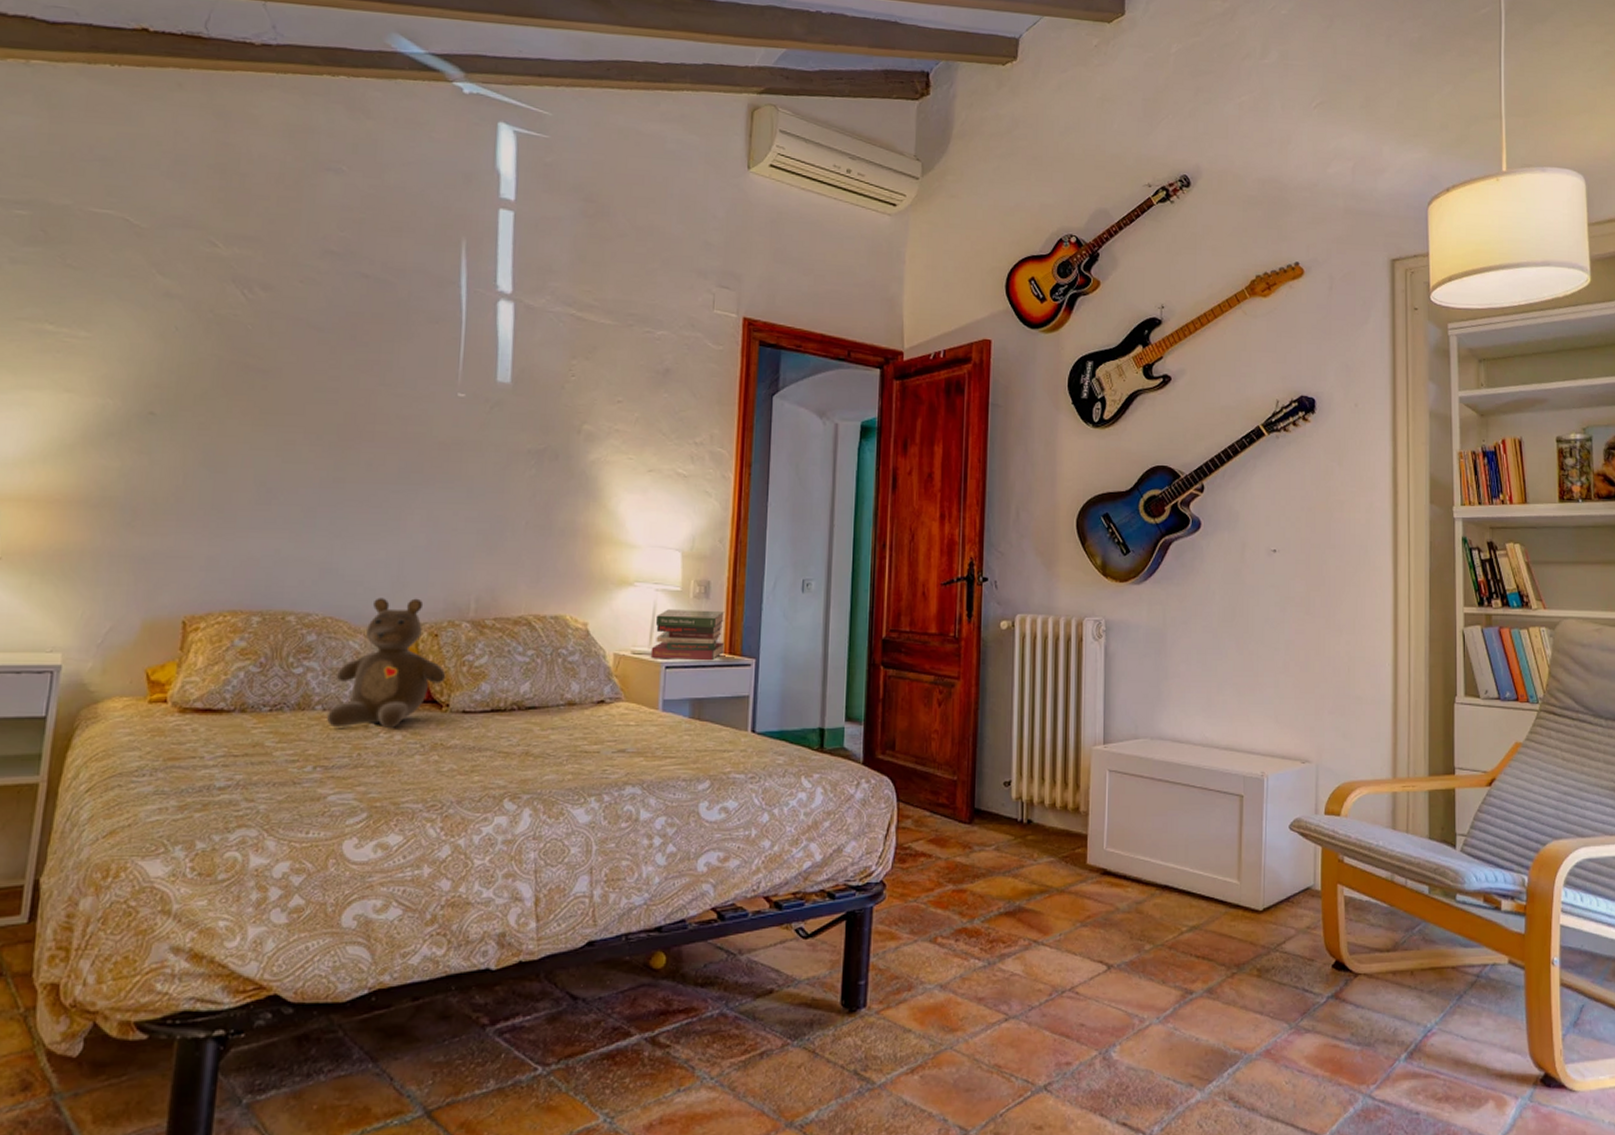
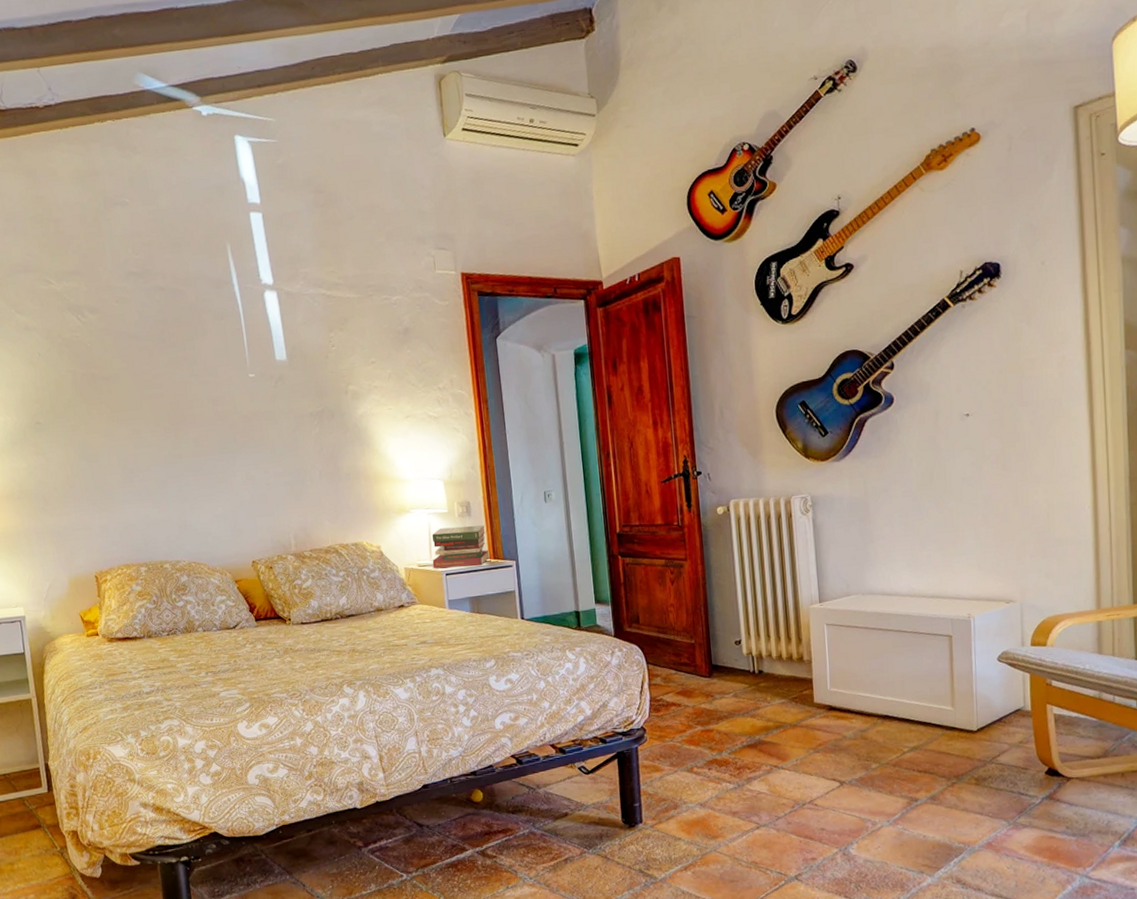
teddy bear: present [327,598,446,728] -> none [206,541,284,643]

